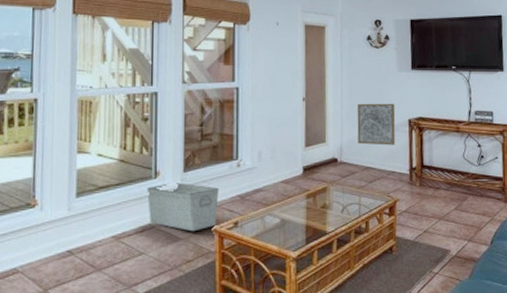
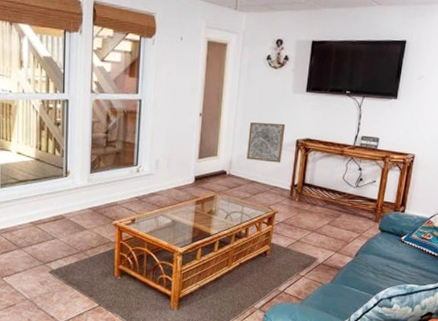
storage bin: present [146,182,219,232] -> none [58,182,120,224]

